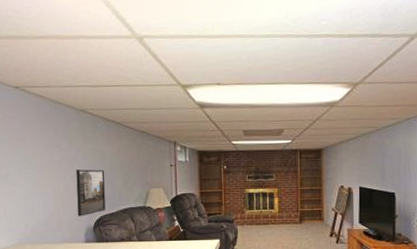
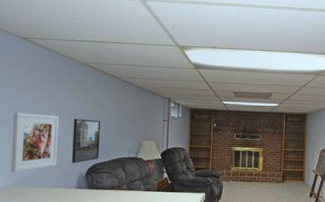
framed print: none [13,166,63,230] -> present [11,112,60,173]

